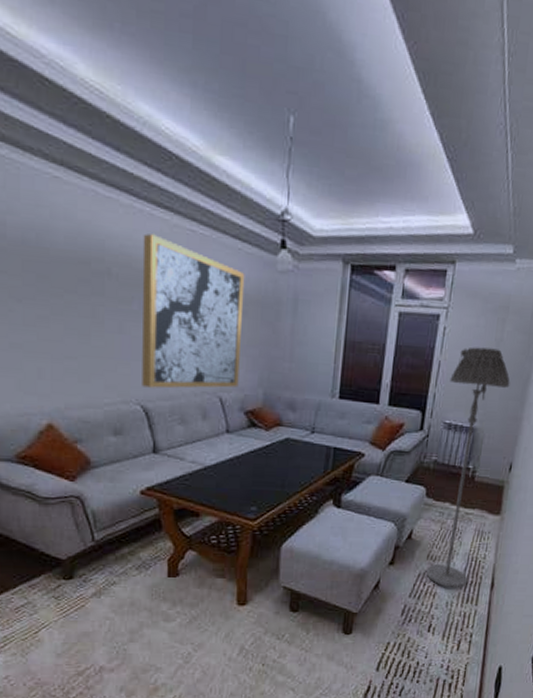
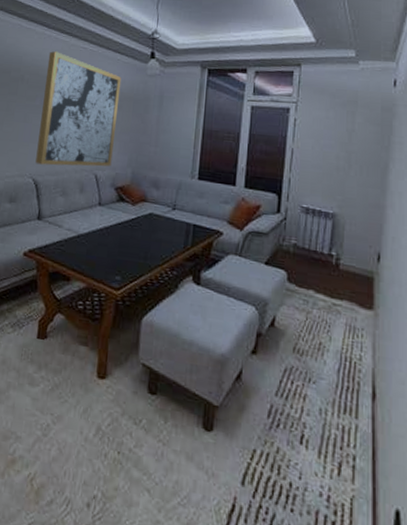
floor lamp: present [425,347,510,589] -> none [292,136,367,394]

